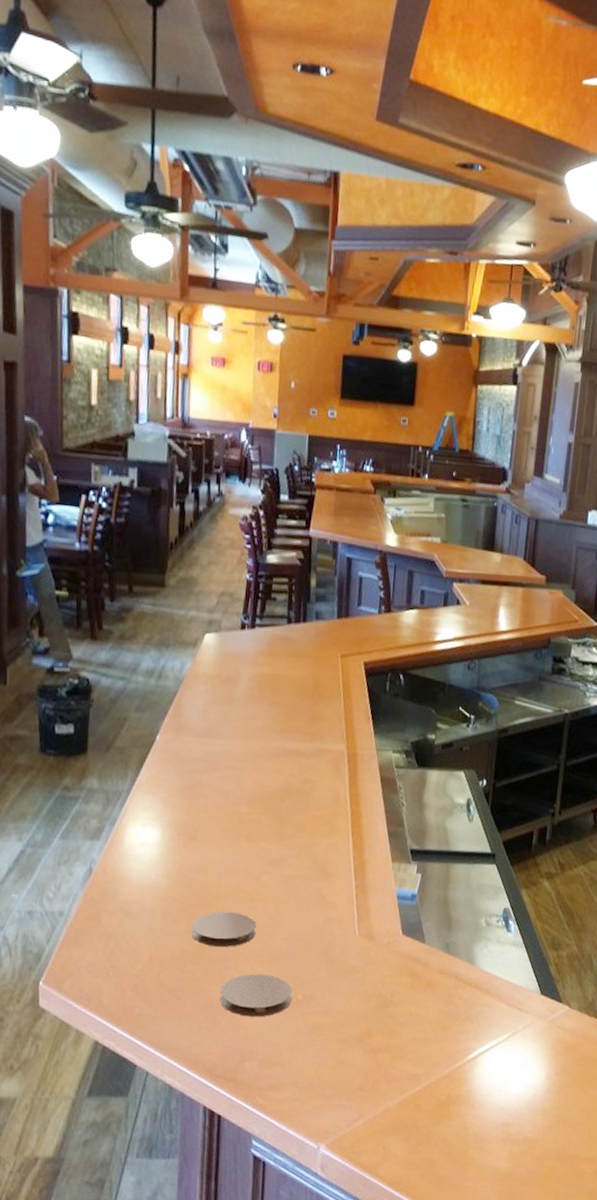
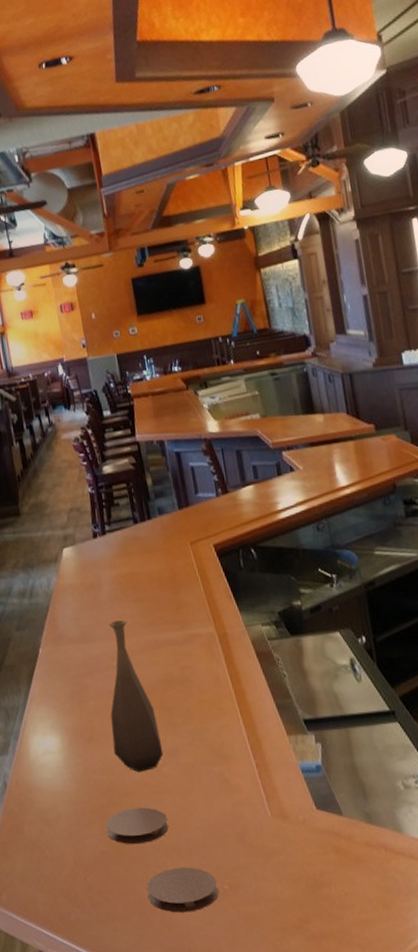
bottle: none [216,720,267,878] -> present [109,620,164,773]

